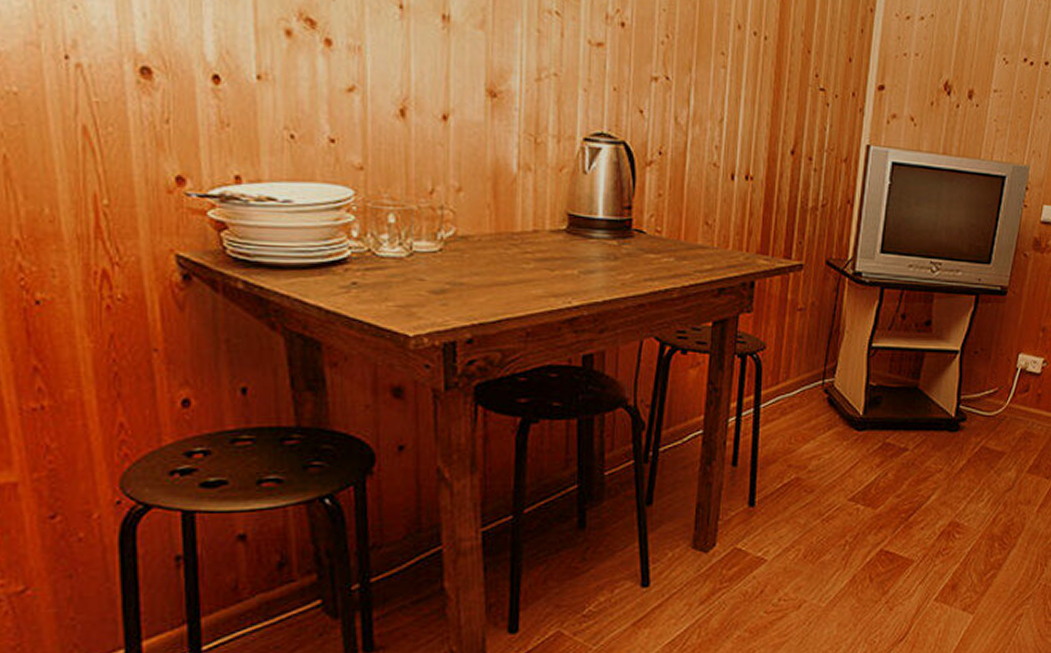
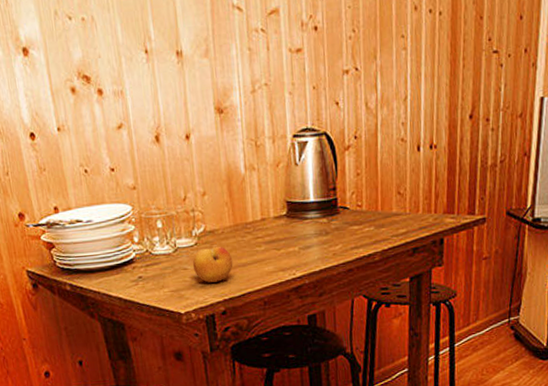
fruit: none [432,256,490,301] -> present [192,246,233,283]

